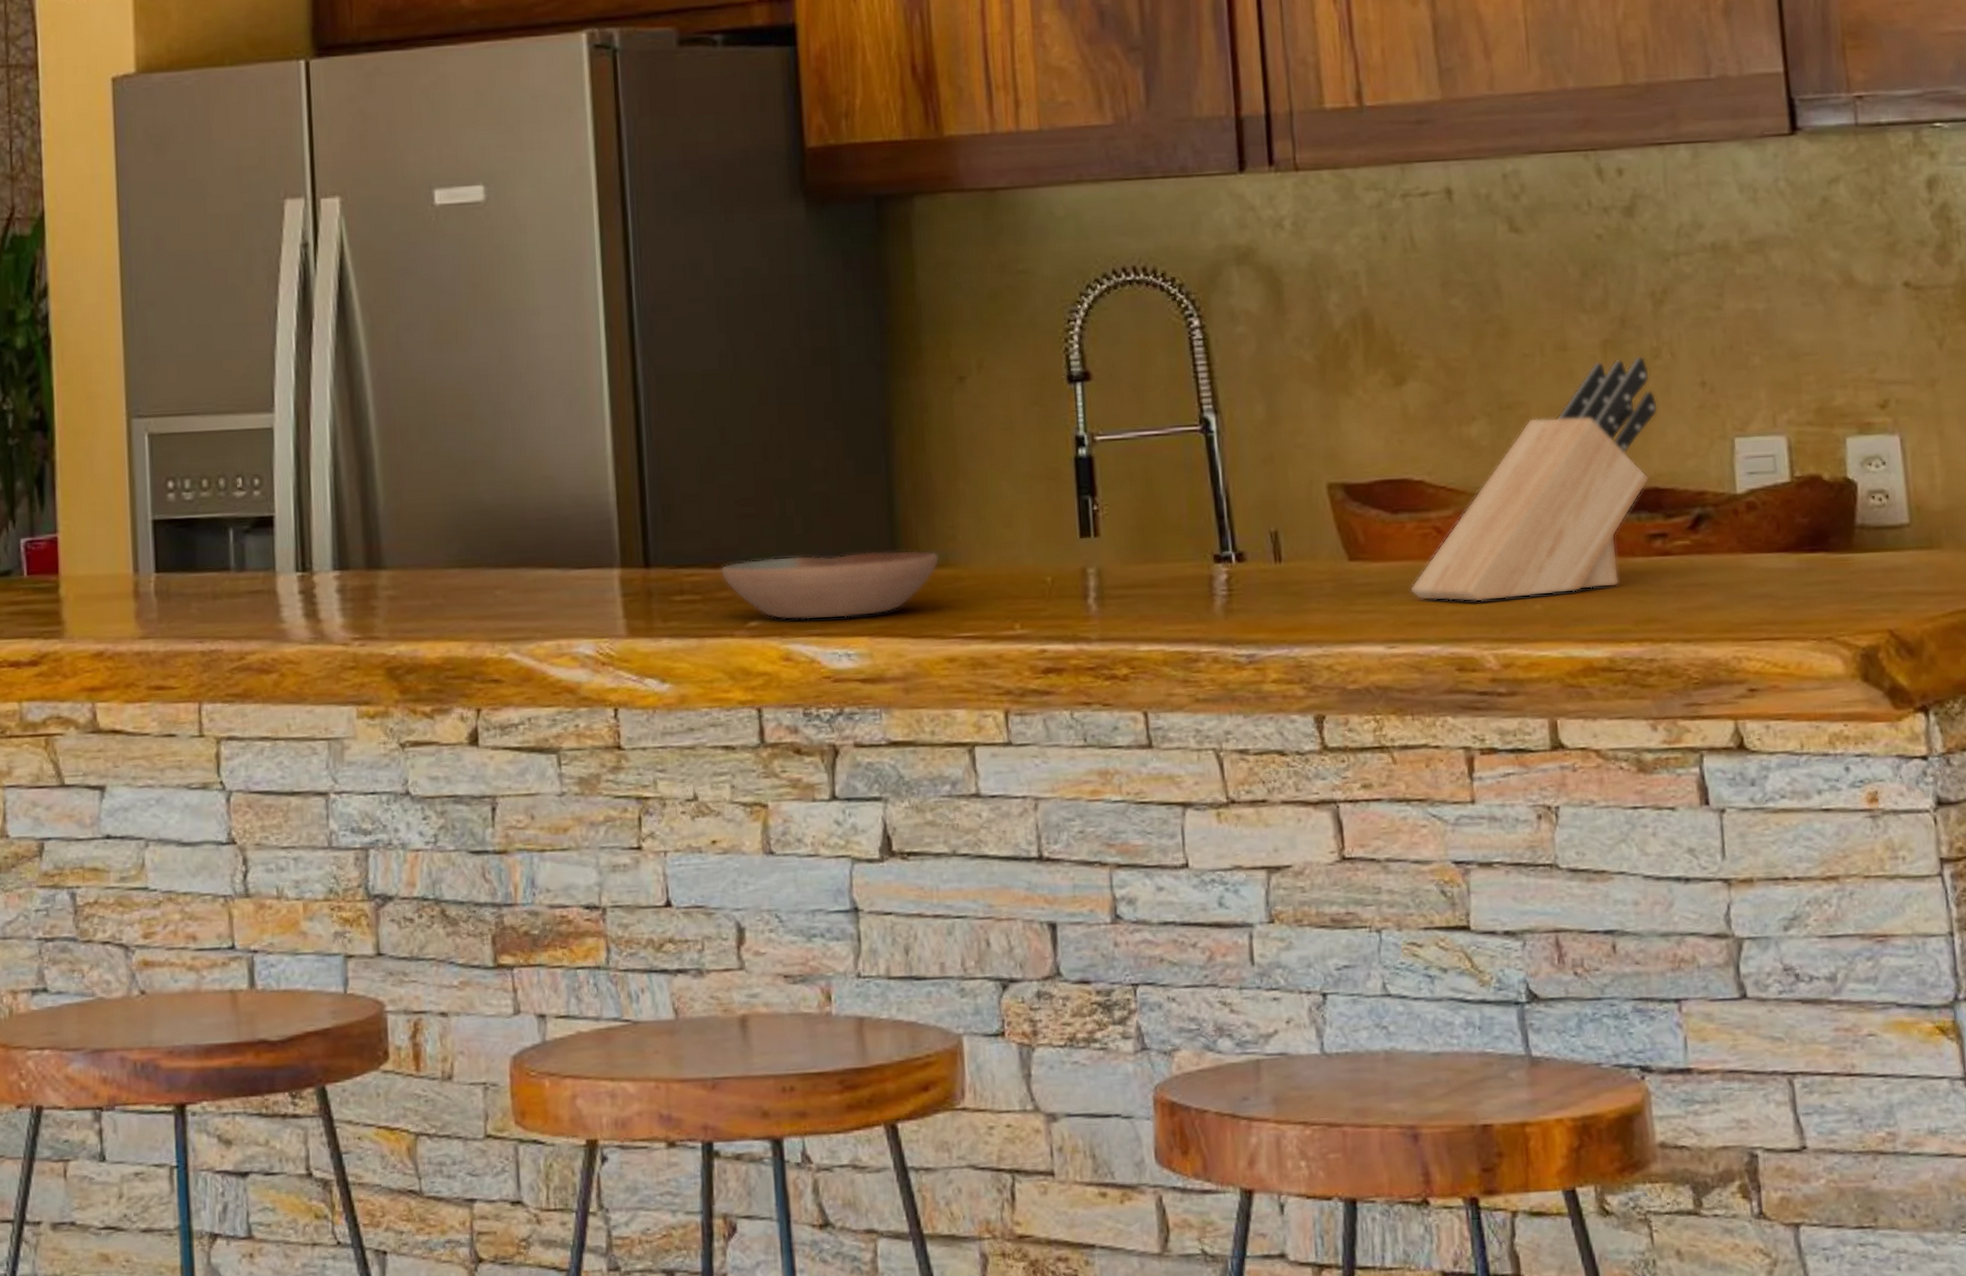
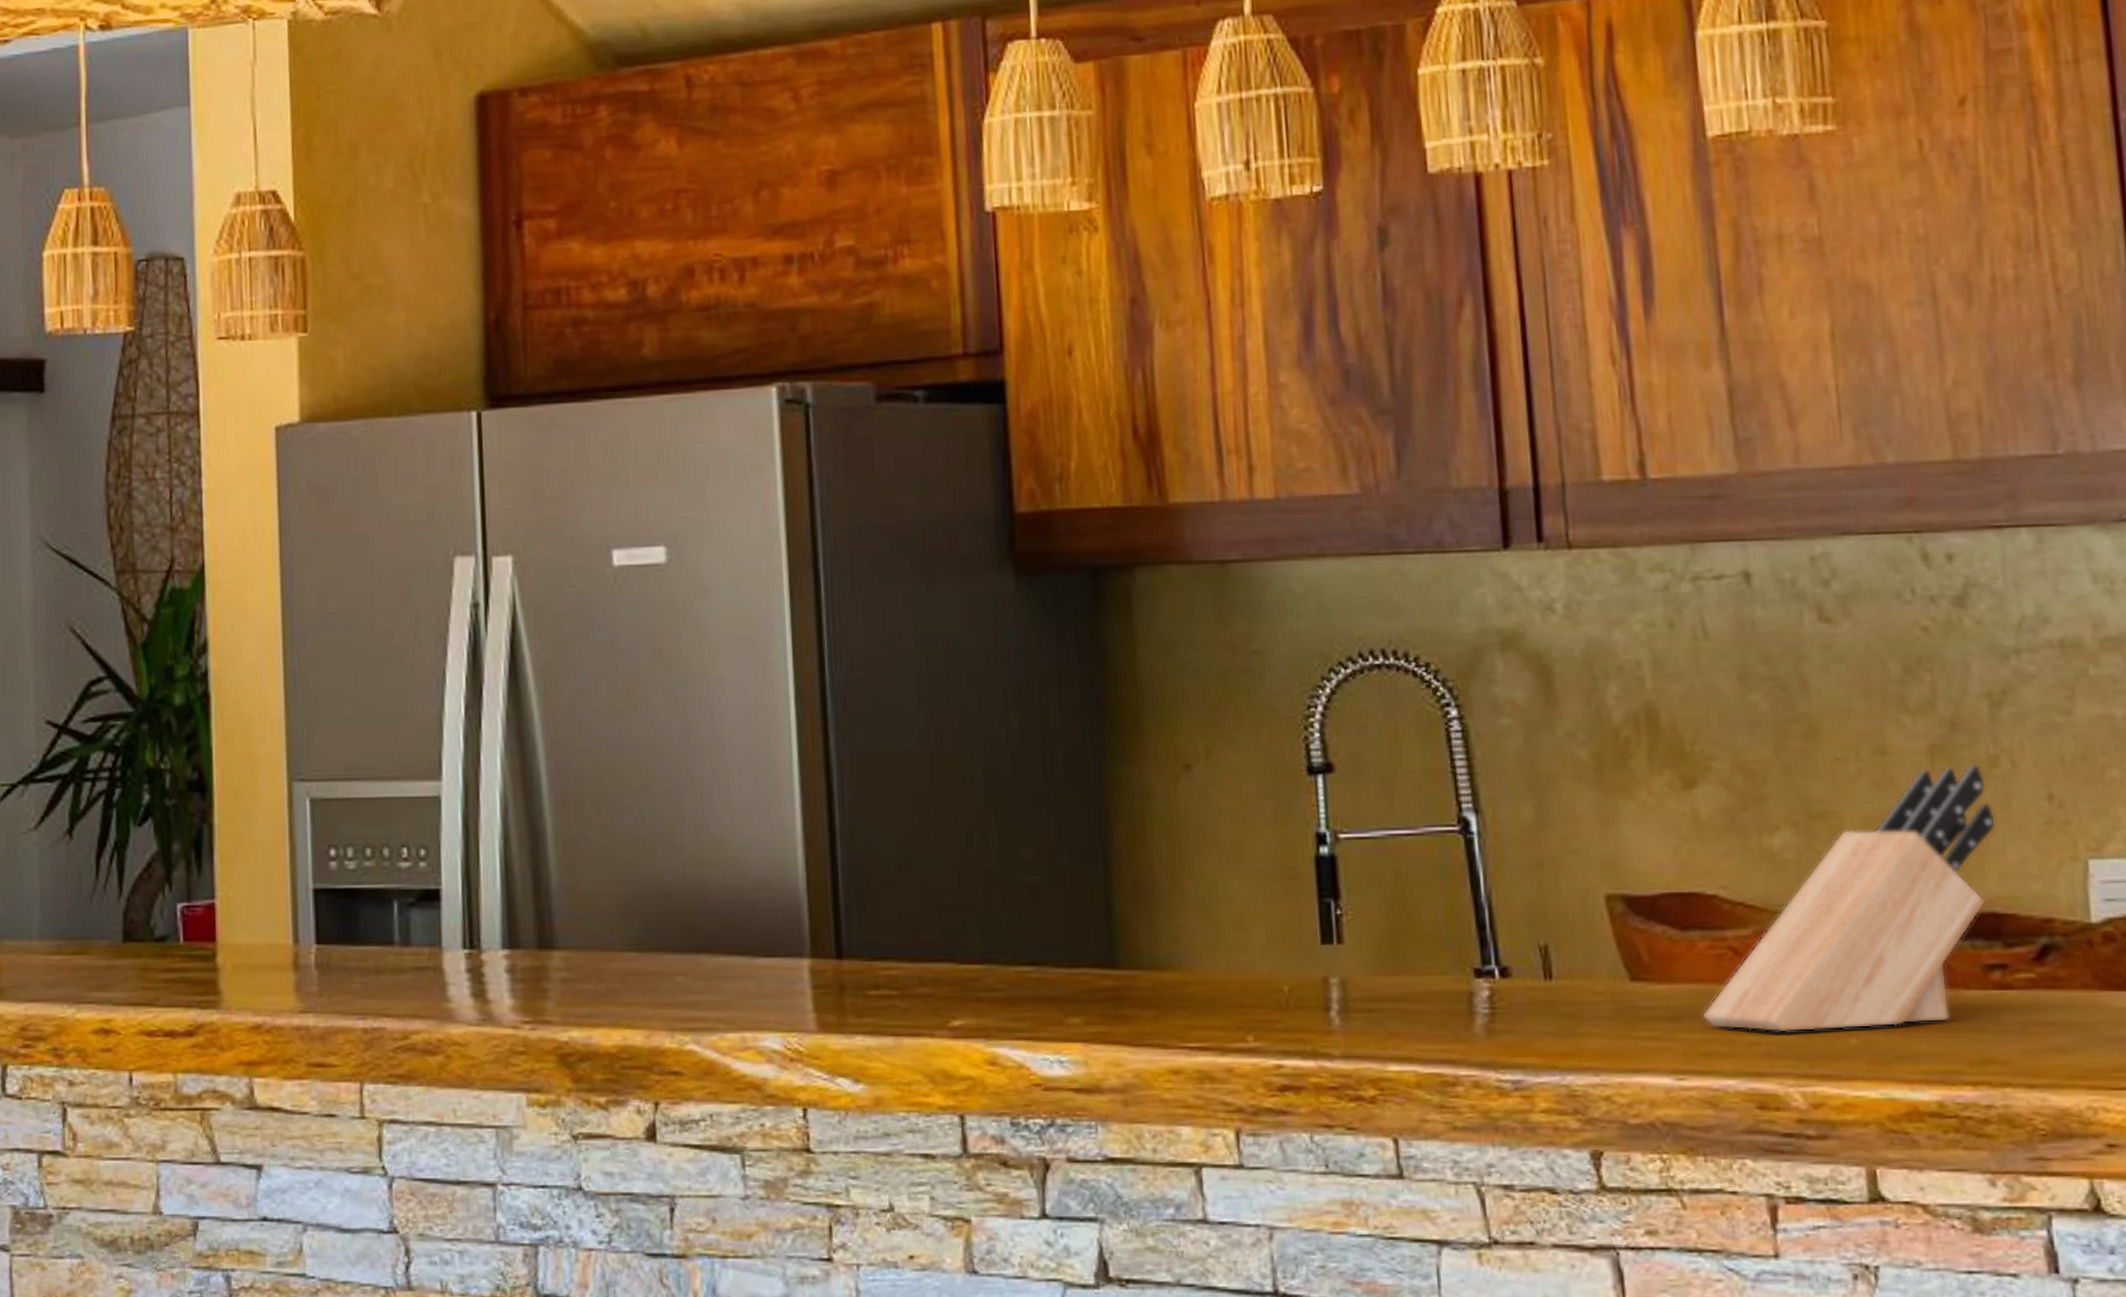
bowl: present [720,550,940,620] -> none [919,950,1163,1022]

